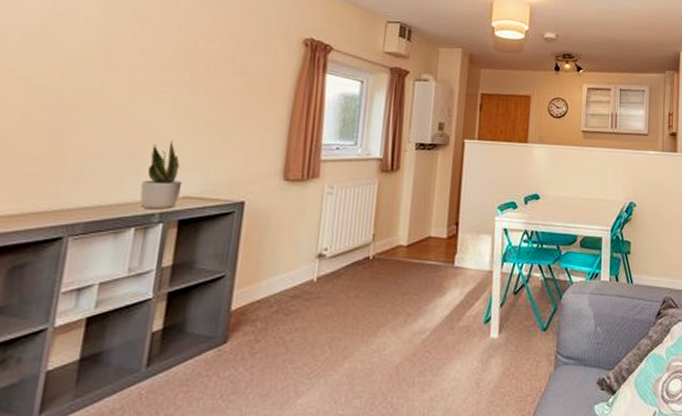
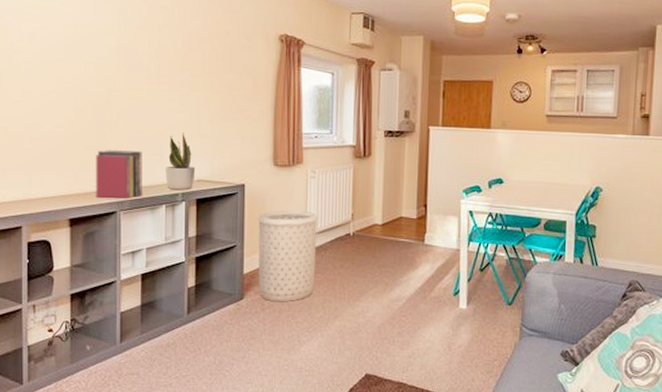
books: none [35,160,113,222] -> present [95,150,142,200]
laundry basket: none [248,231,333,344] -> present [257,210,319,302]

